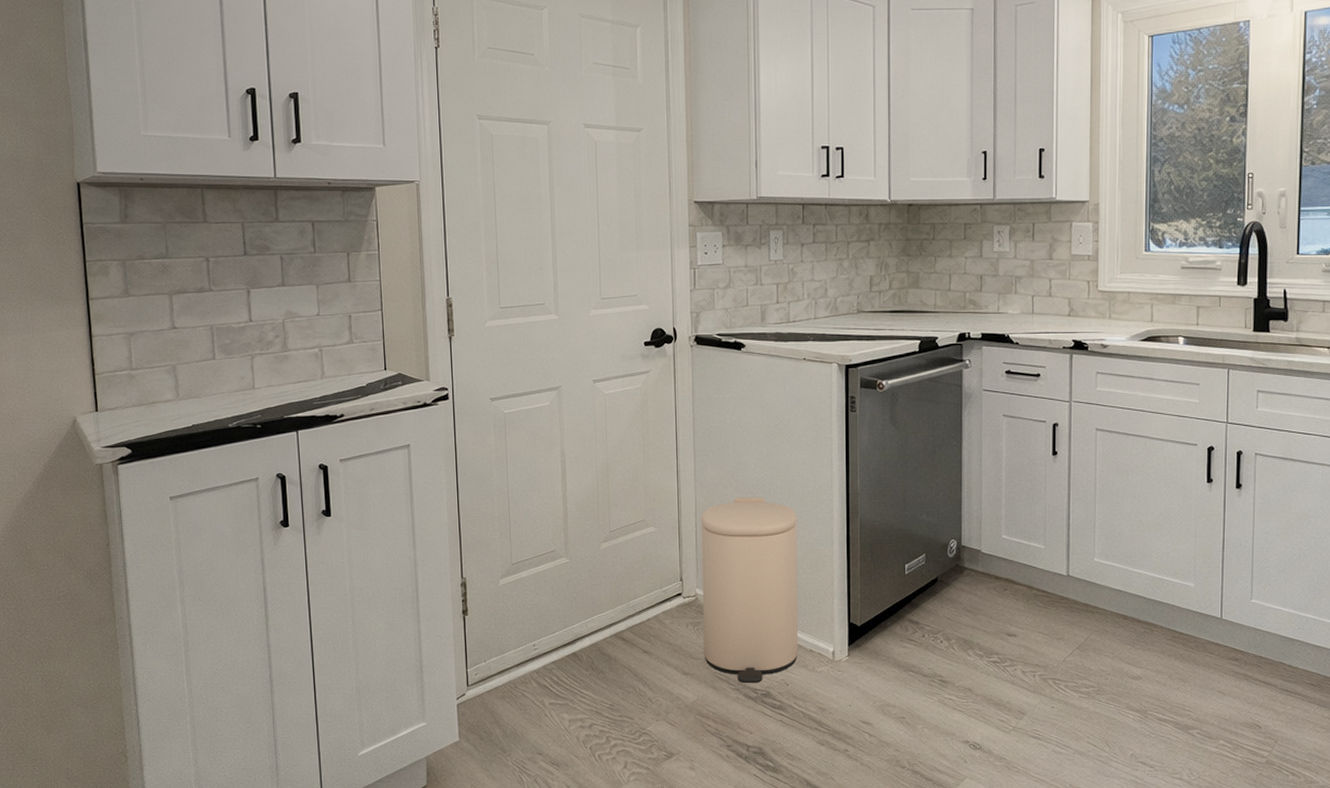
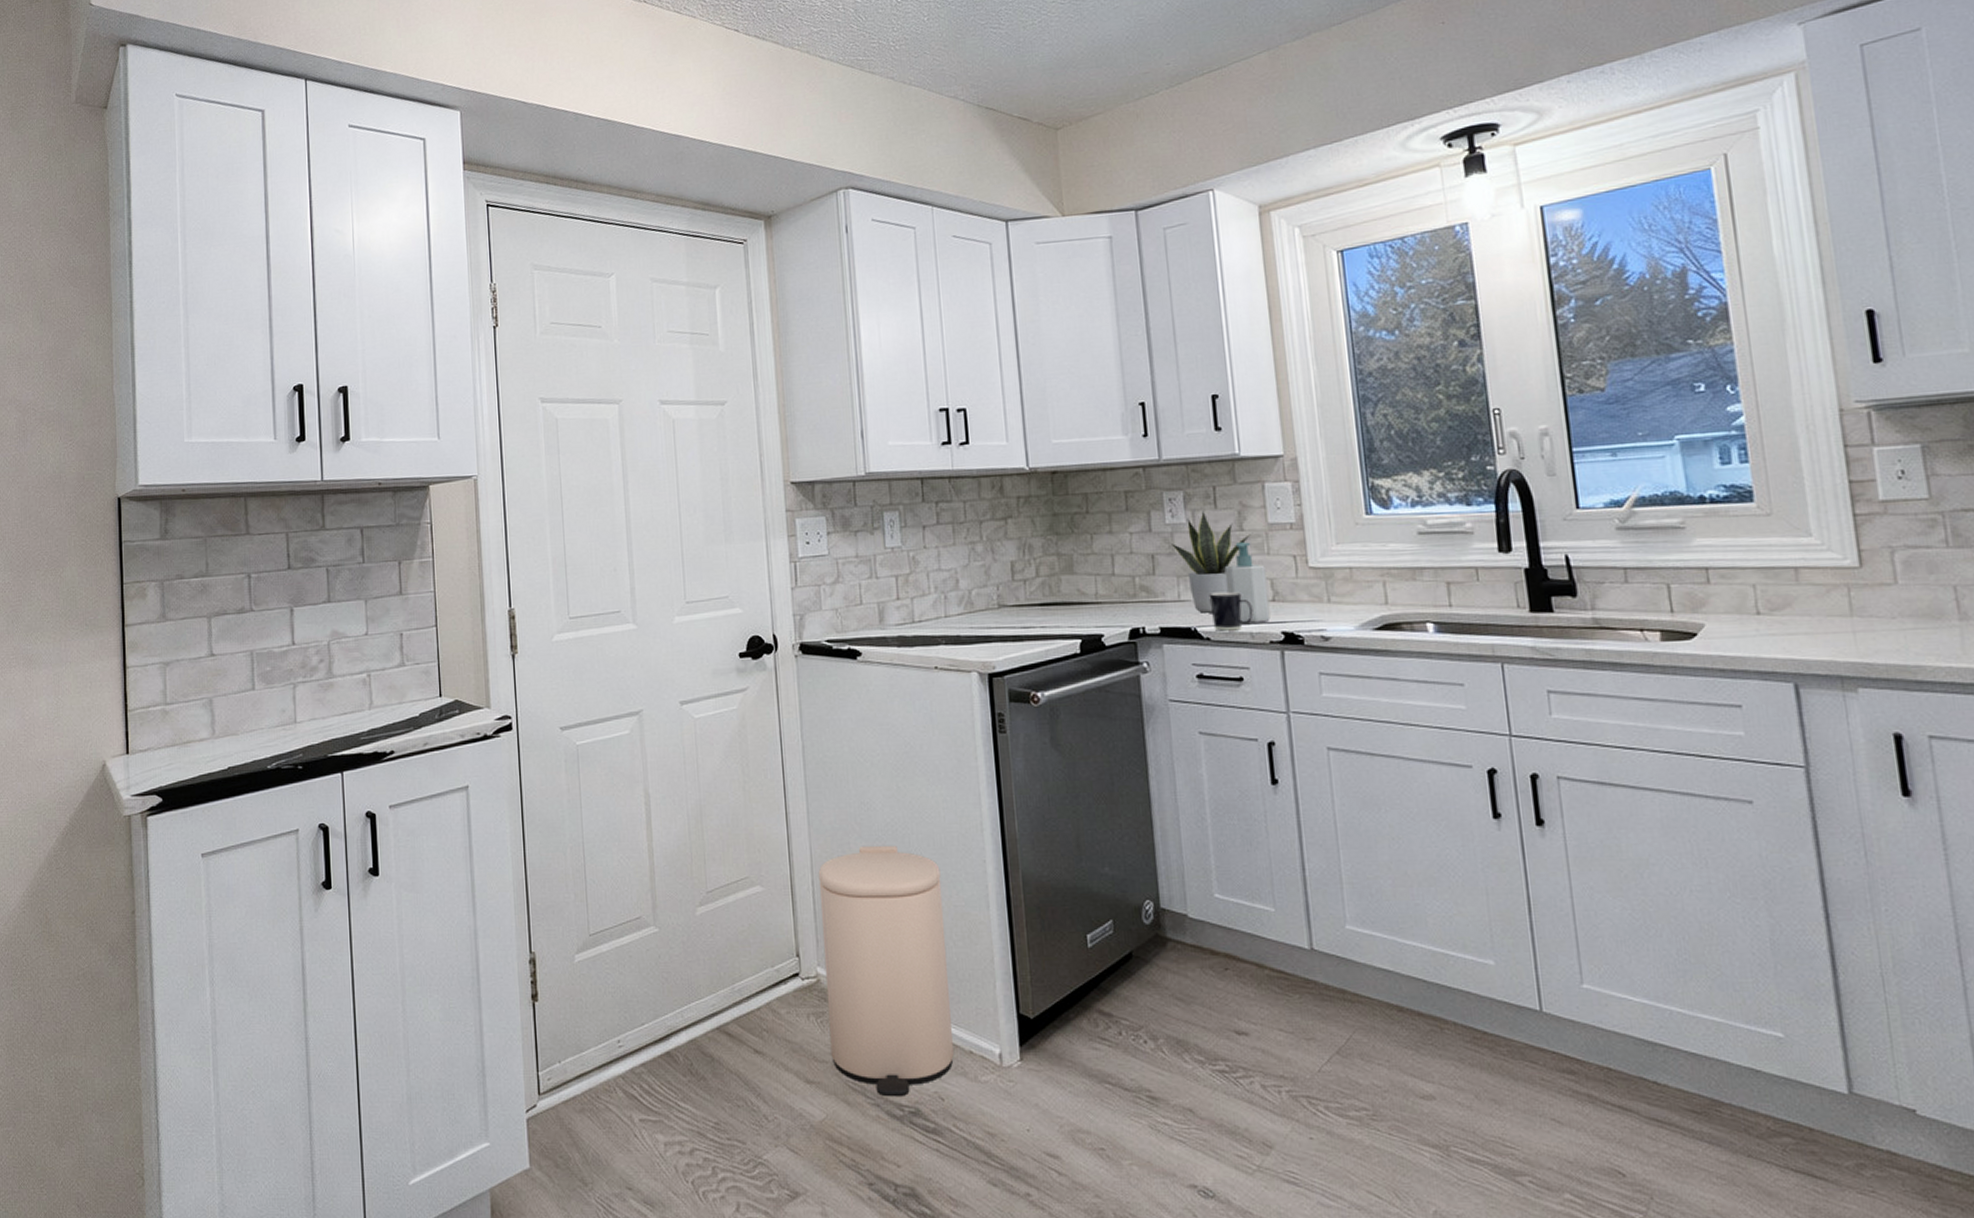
potted plant: none [996,241,1060,323] -> present [1171,509,1254,613]
mug: none [1021,307,1053,338] -> present [1209,591,1254,631]
soap bottle: none [1035,269,1066,332] -> present [1224,542,1271,623]

